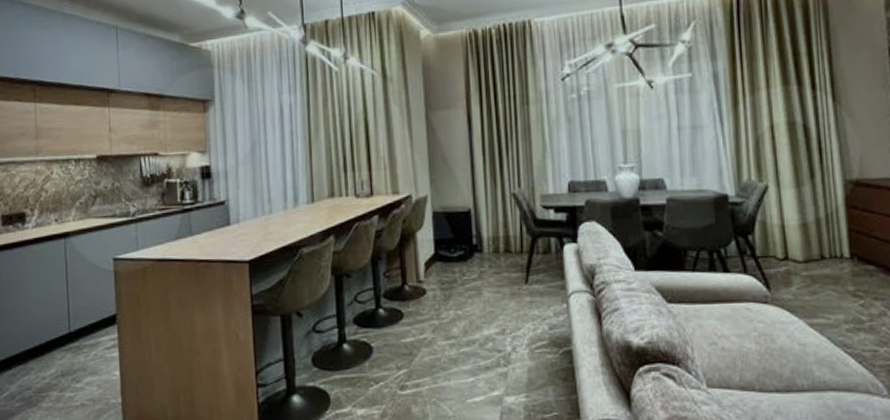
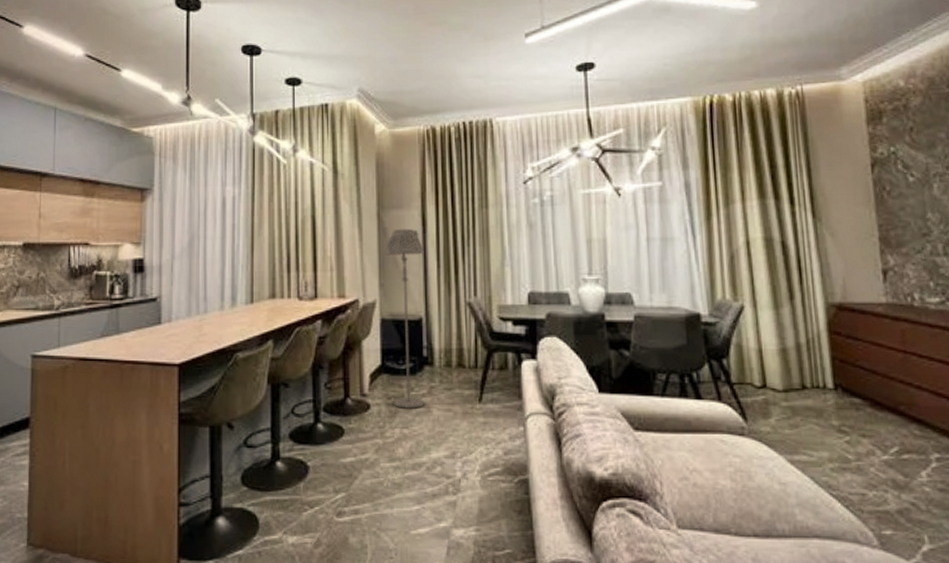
floor lamp: none [433,127,475,292] -> present [384,228,424,409]

